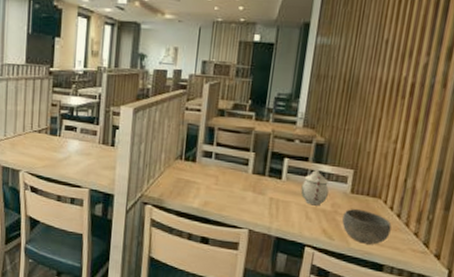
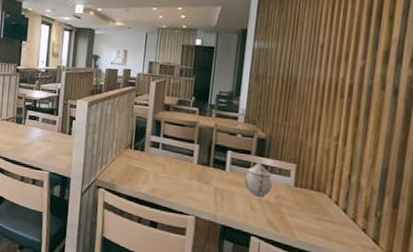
bowl: present [342,209,392,245] -> none [287,202,338,239]

